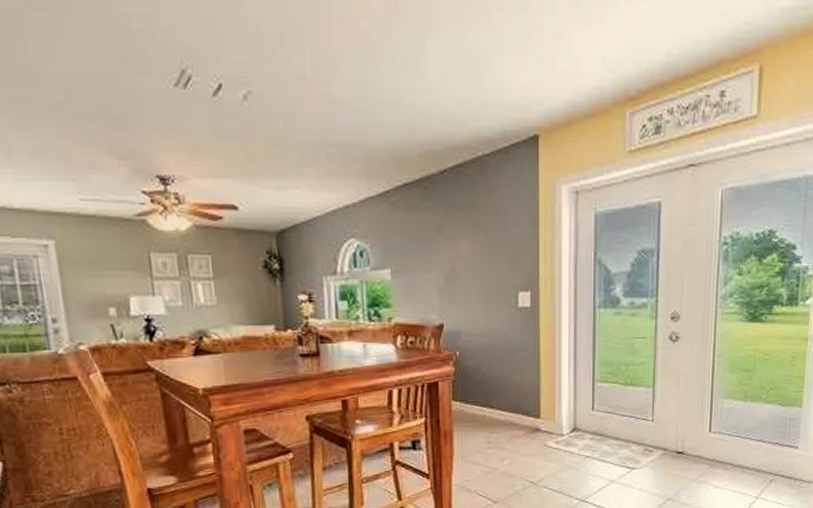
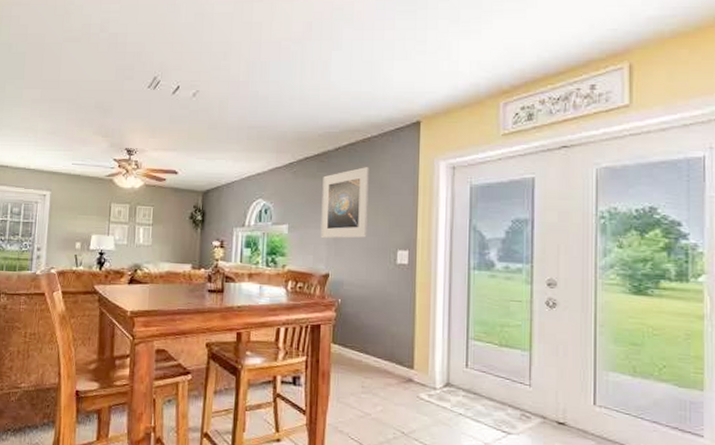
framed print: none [428,194,484,284] -> present [320,167,369,239]

